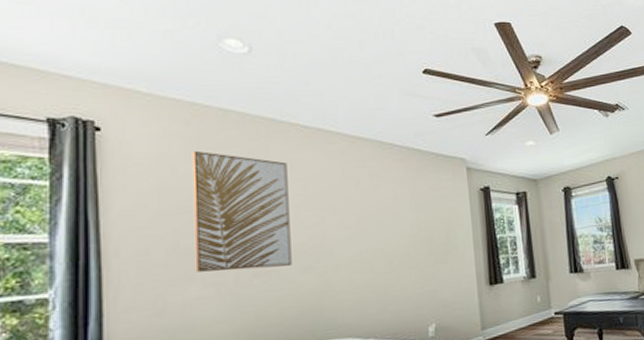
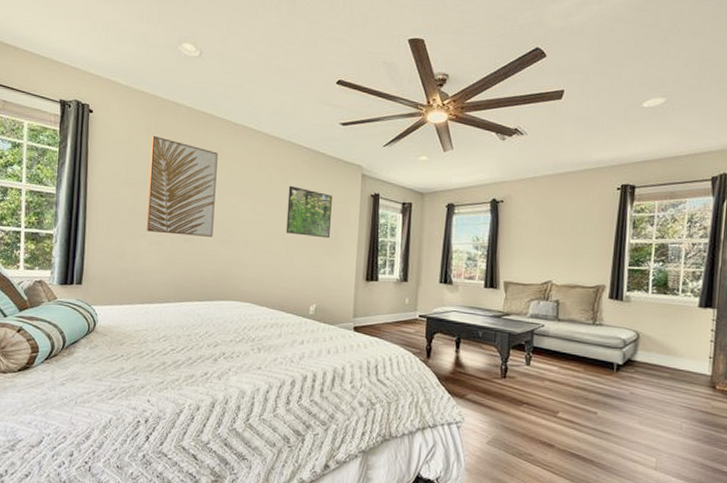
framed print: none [382,189,440,246] -> present [285,185,332,239]

